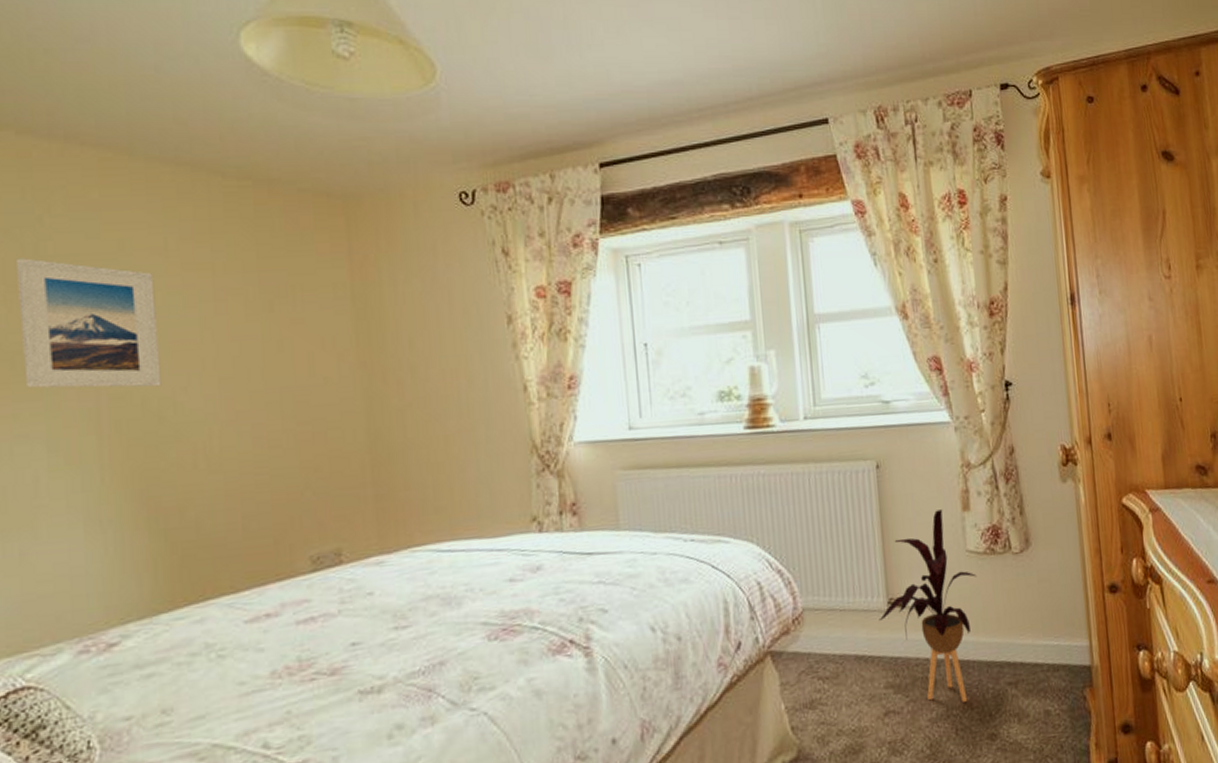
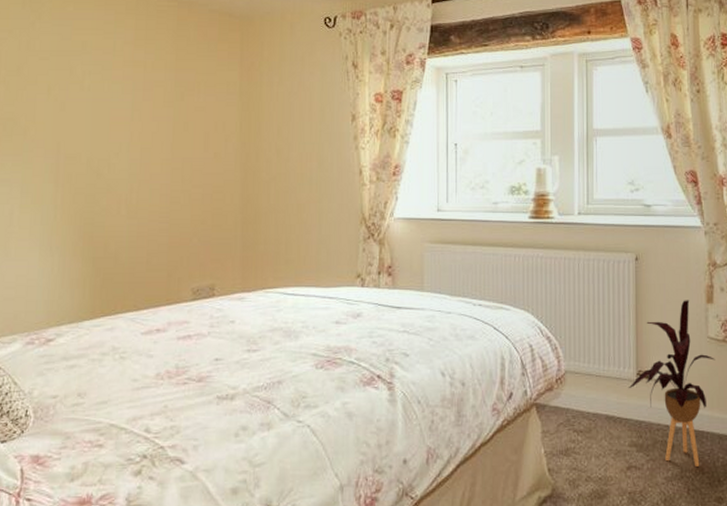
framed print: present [15,258,162,389] -> none [11,51,104,151]

